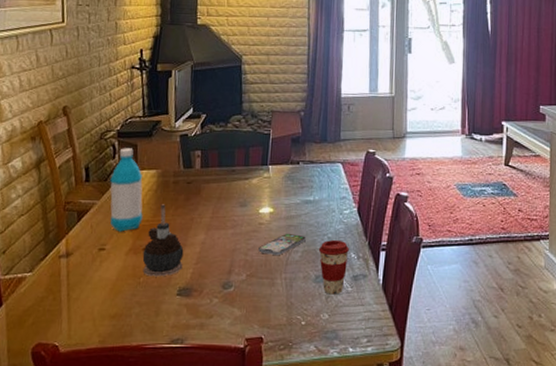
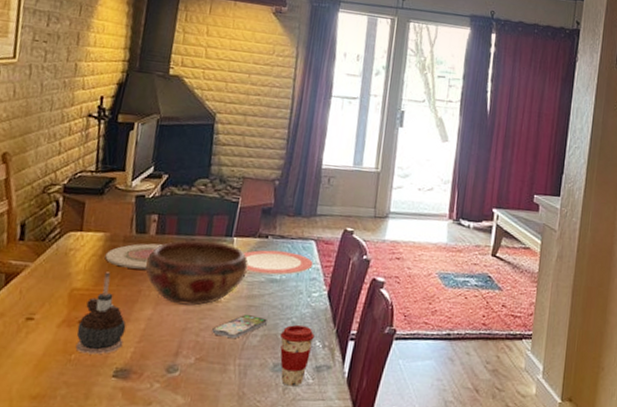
water bottle: present [110,148,143,232] -> none [43,205,87,300]
plate: none [159,176,209,200] -> present [105,243,164,270]
decorative bowl: none [195,170,284,229] -> present [145,240,248,306]
plate: none [278,175,342,197] -> present [242,250,314,276]

